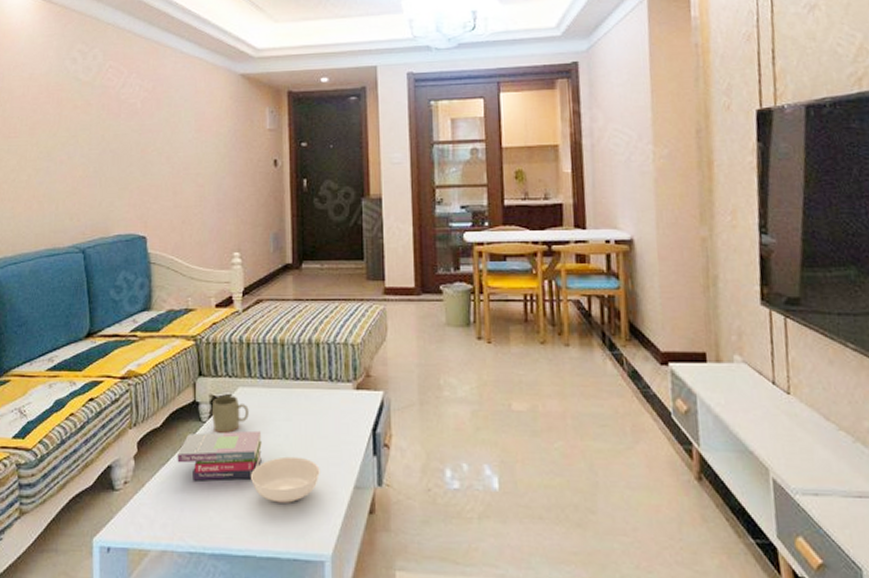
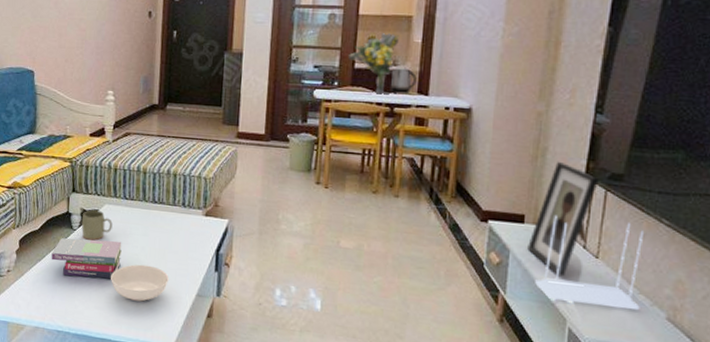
bouquet: none [496,165,547,232] -> present [348,33,399,95]
kettle: none [543,200,572,230] -> present [389,67,417,95]
picture frame: none [714,289,776,418] -> present [527,161,599,276]
router: none [728,349,843,450] -> present [535,214,643,311]

